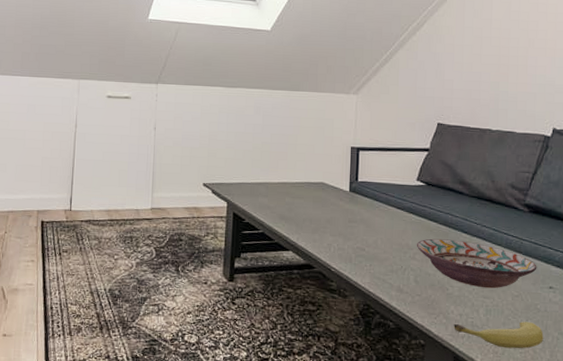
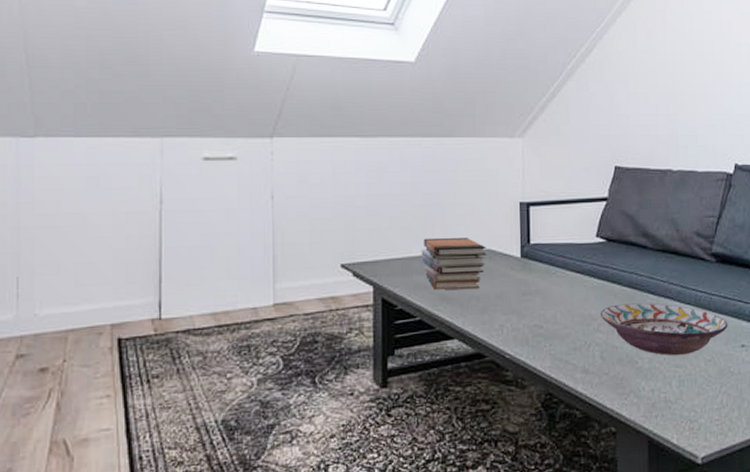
book stack: none [266,169,320,213] -> present [421,237,486,290]
fruit: present [454,322,544,349] -> none [646,388,739,423]

